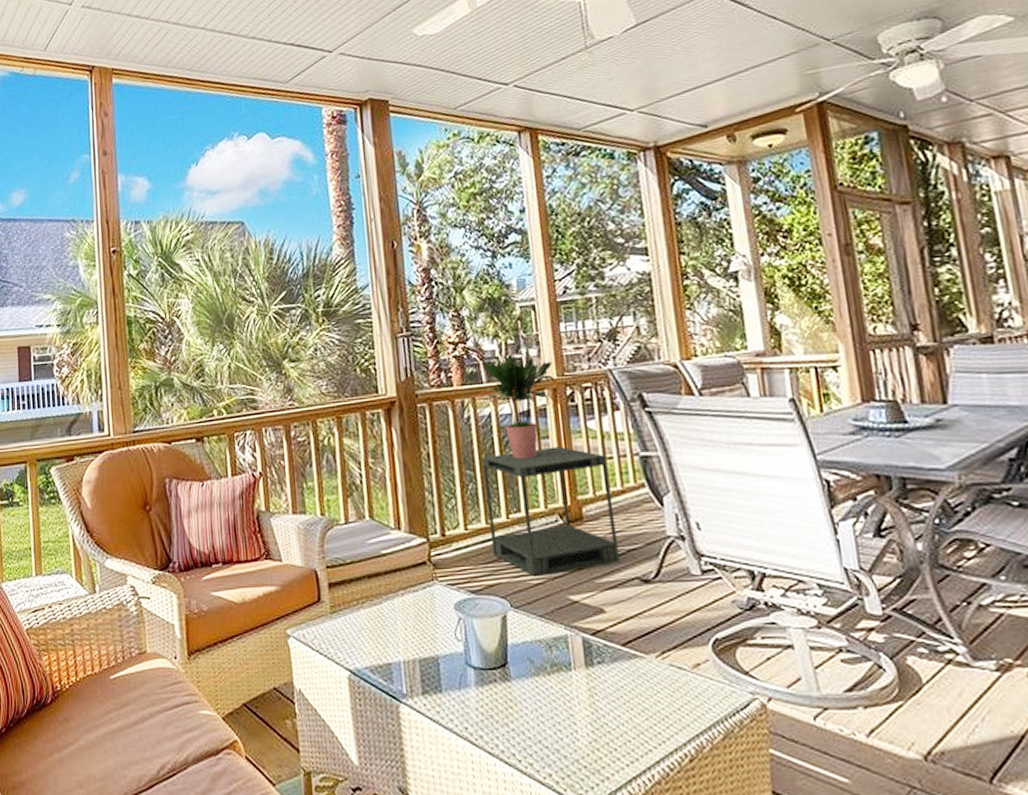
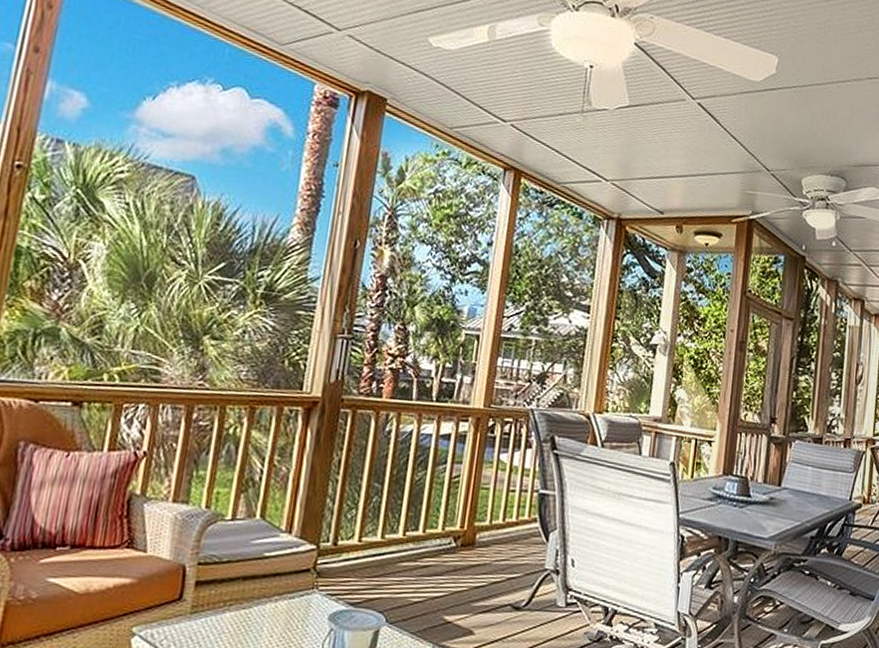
potted plant: present [482,353,556,460] -> none [415,376,483,481]
side table: present [482,446,620,578] -> none [381,471,509,596]

